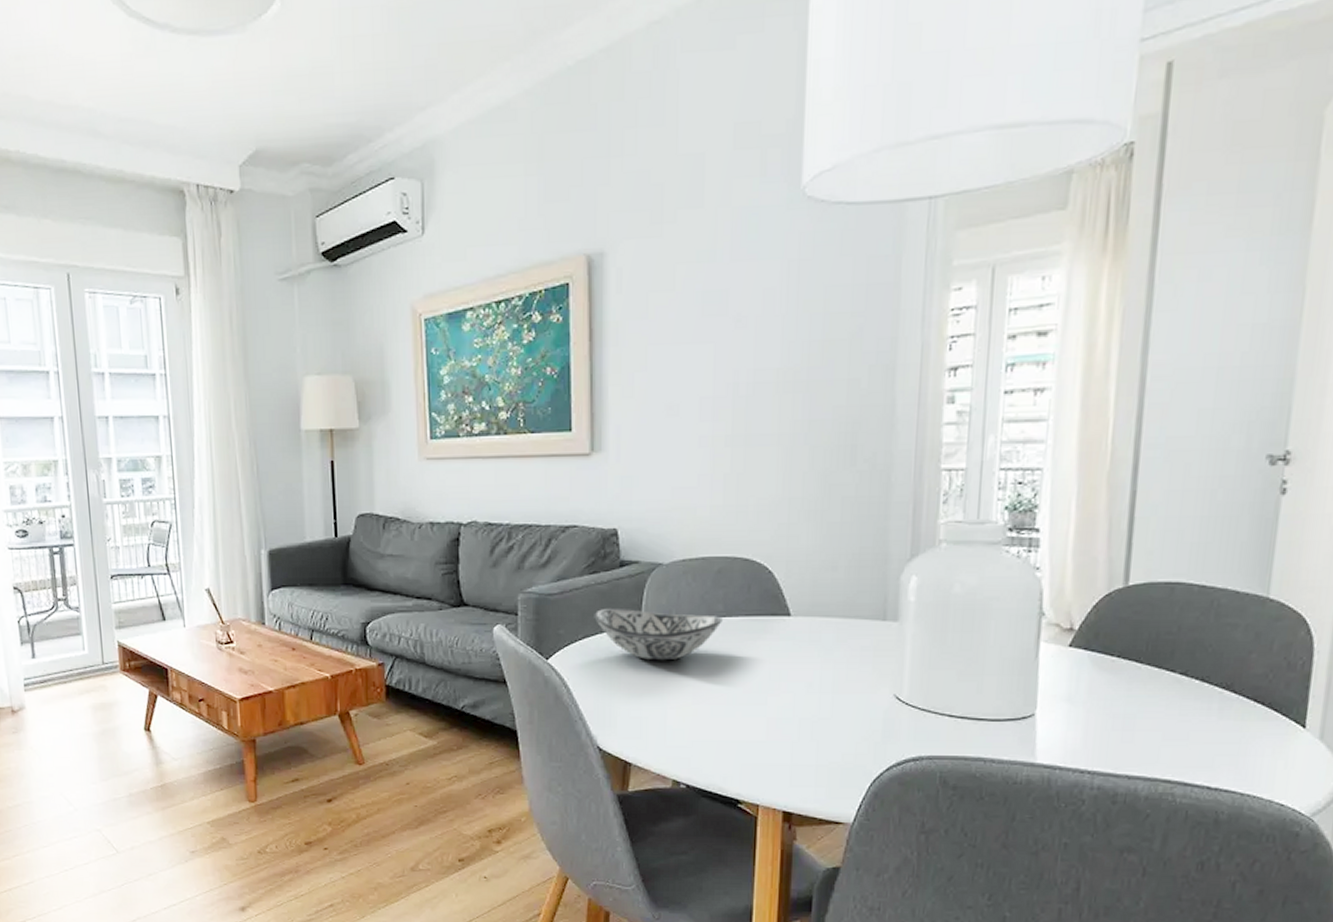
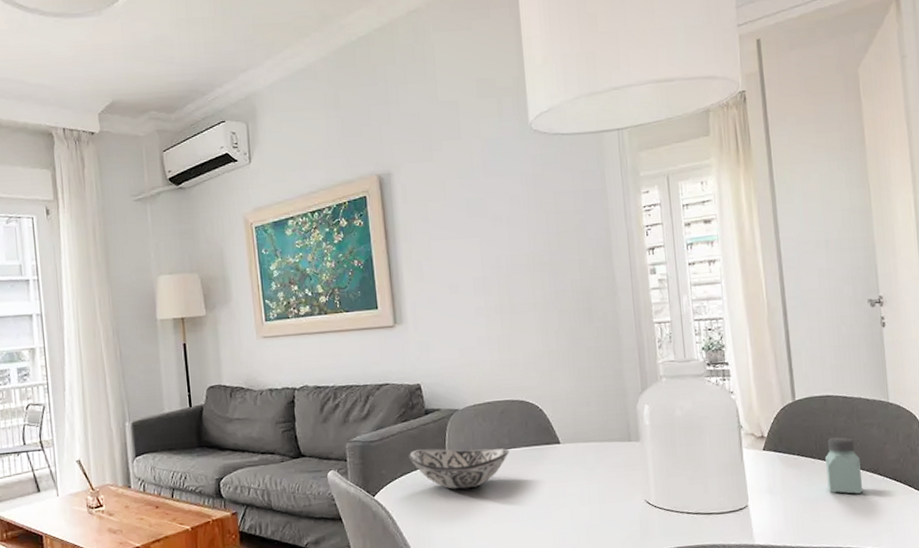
saltshaker: none [1153,638,1208,713] -> present [825,437,863,494]

